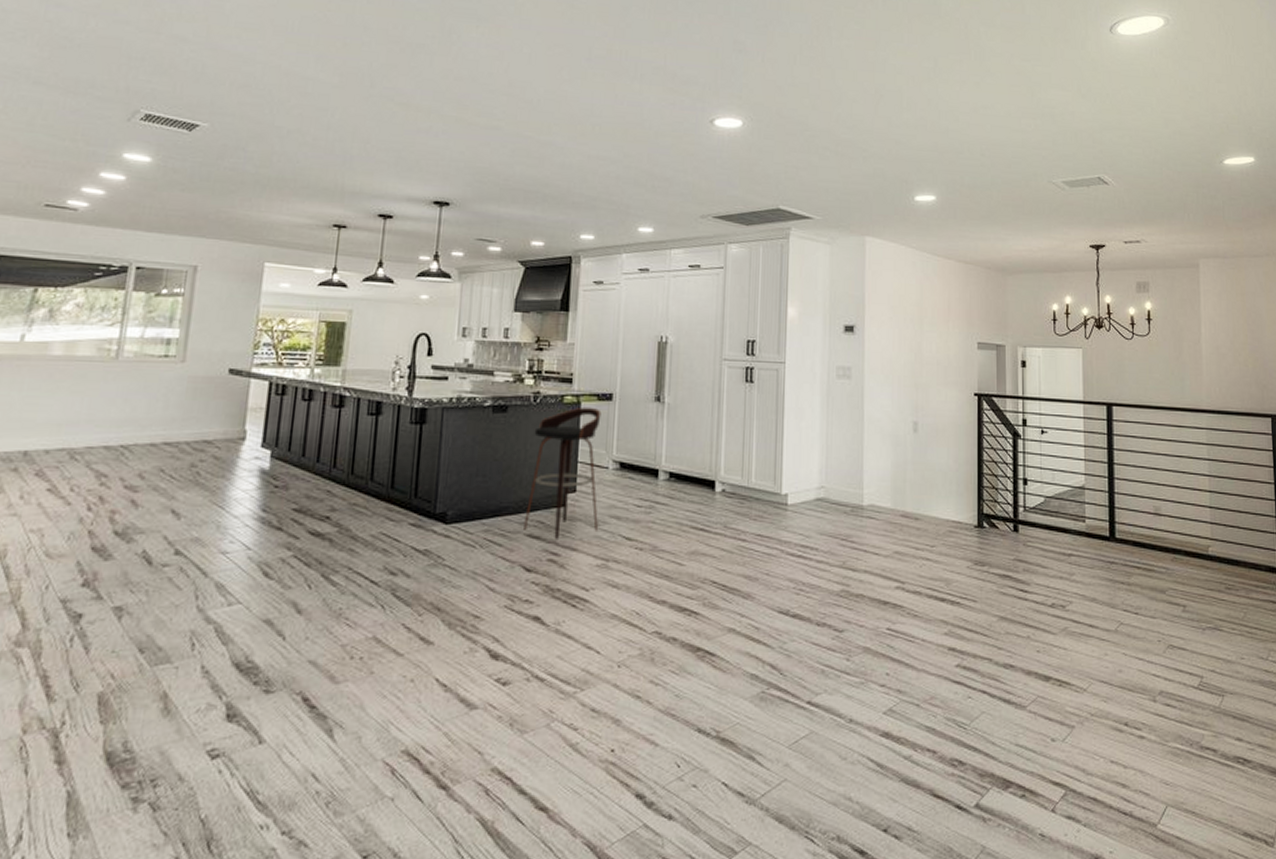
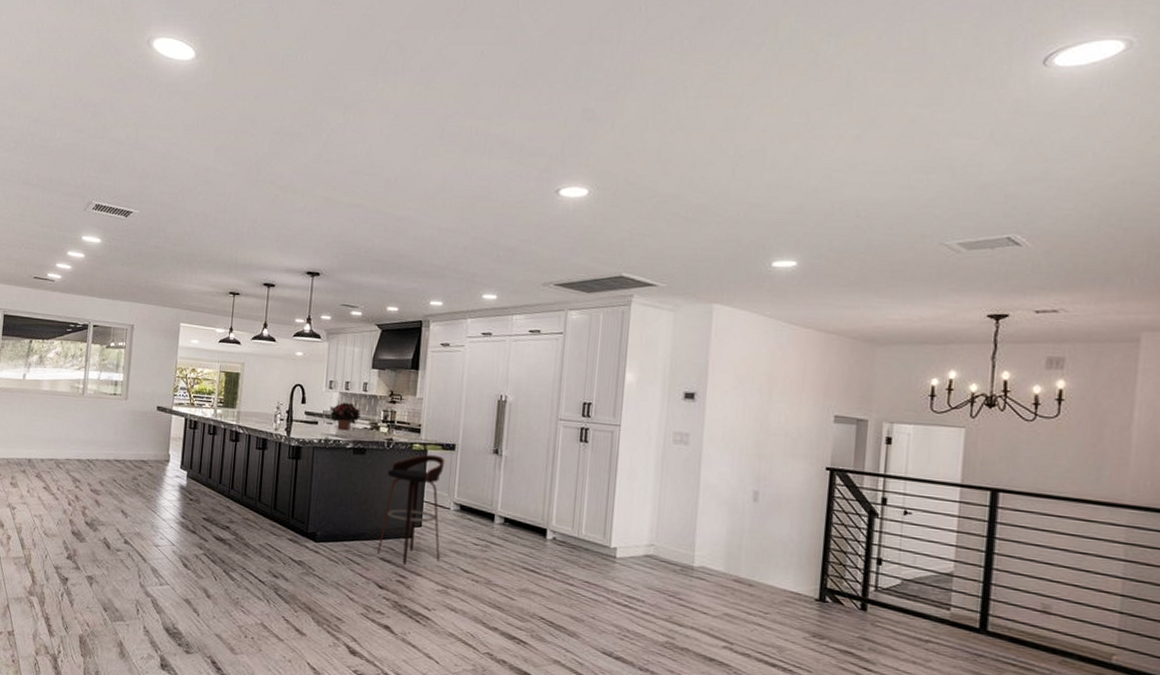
bouquet: none [463,353,502,386] -> present [330,403,362,431]

